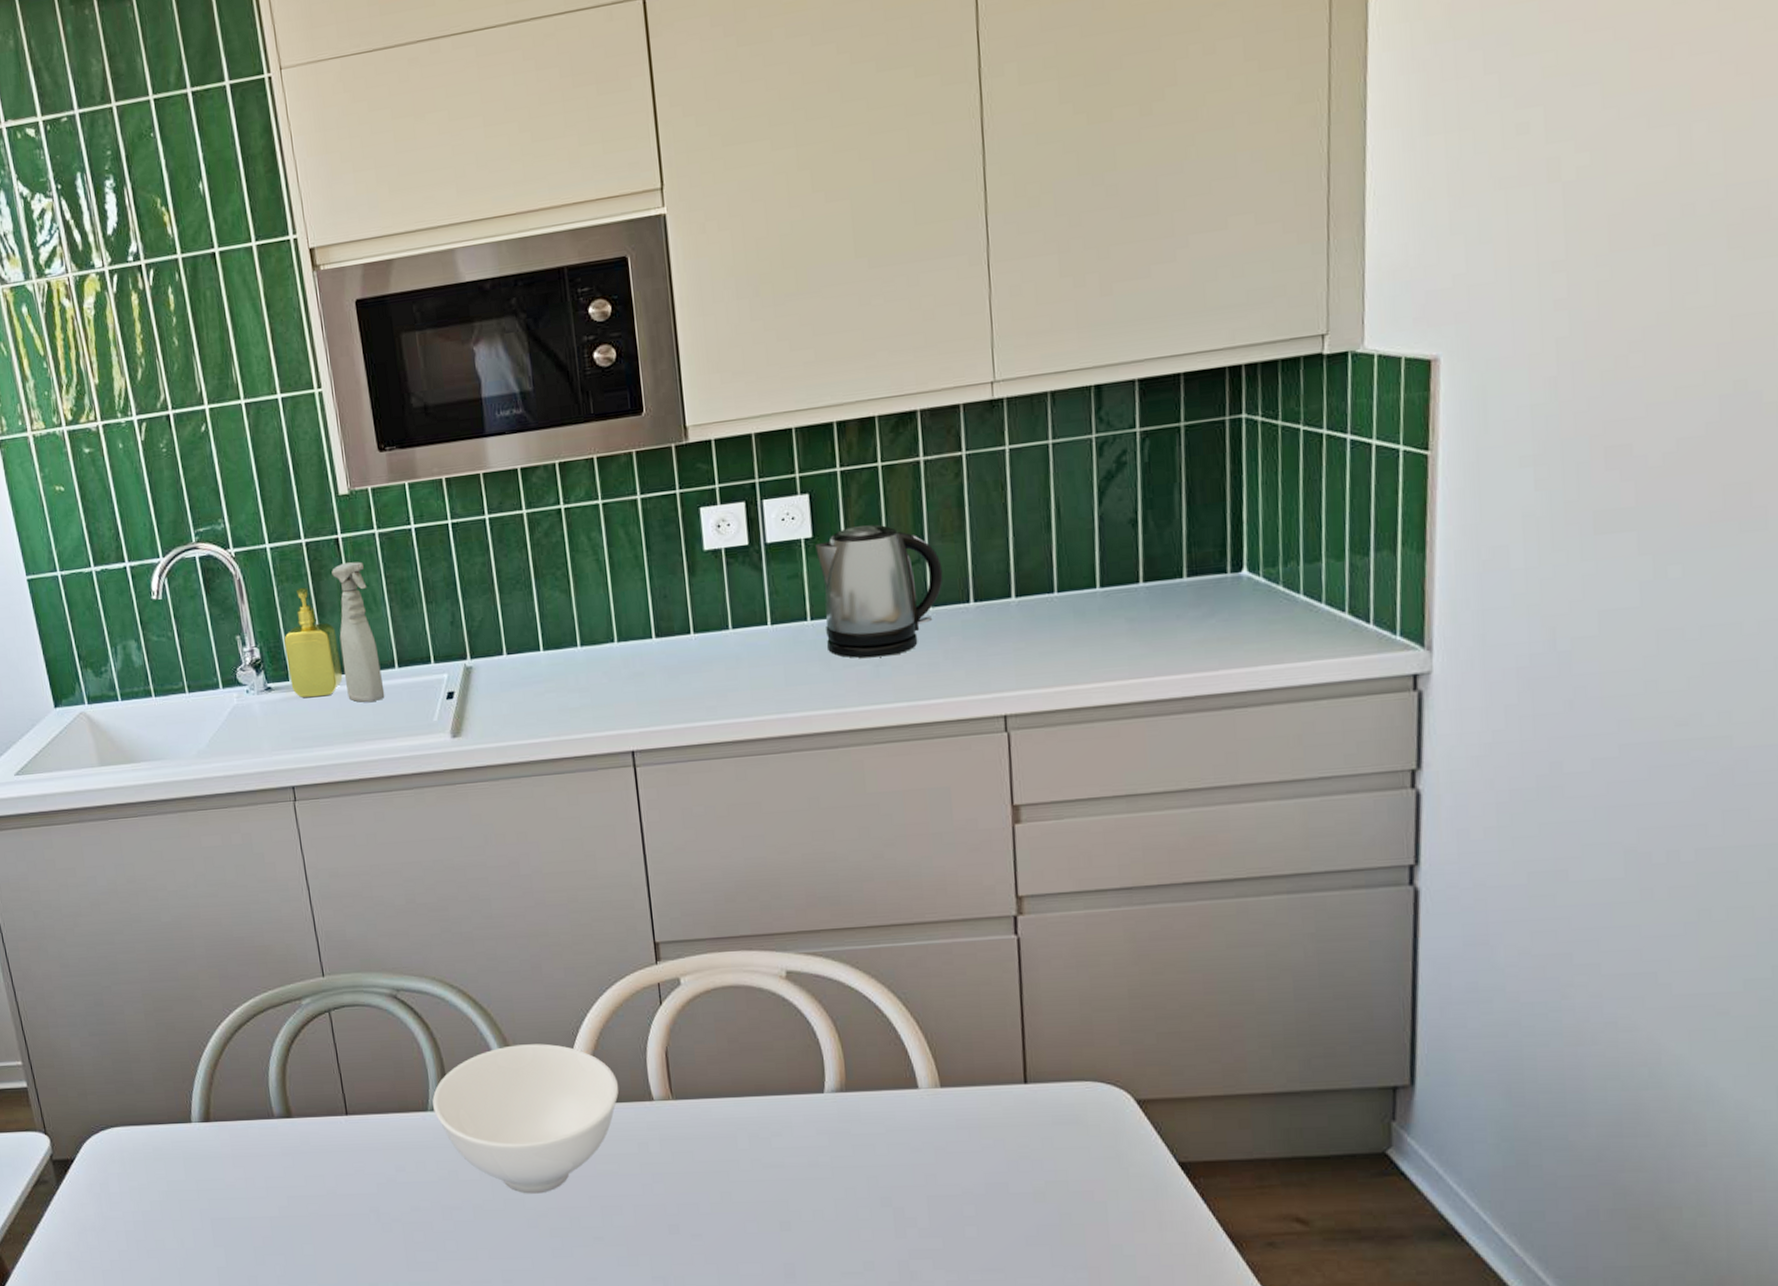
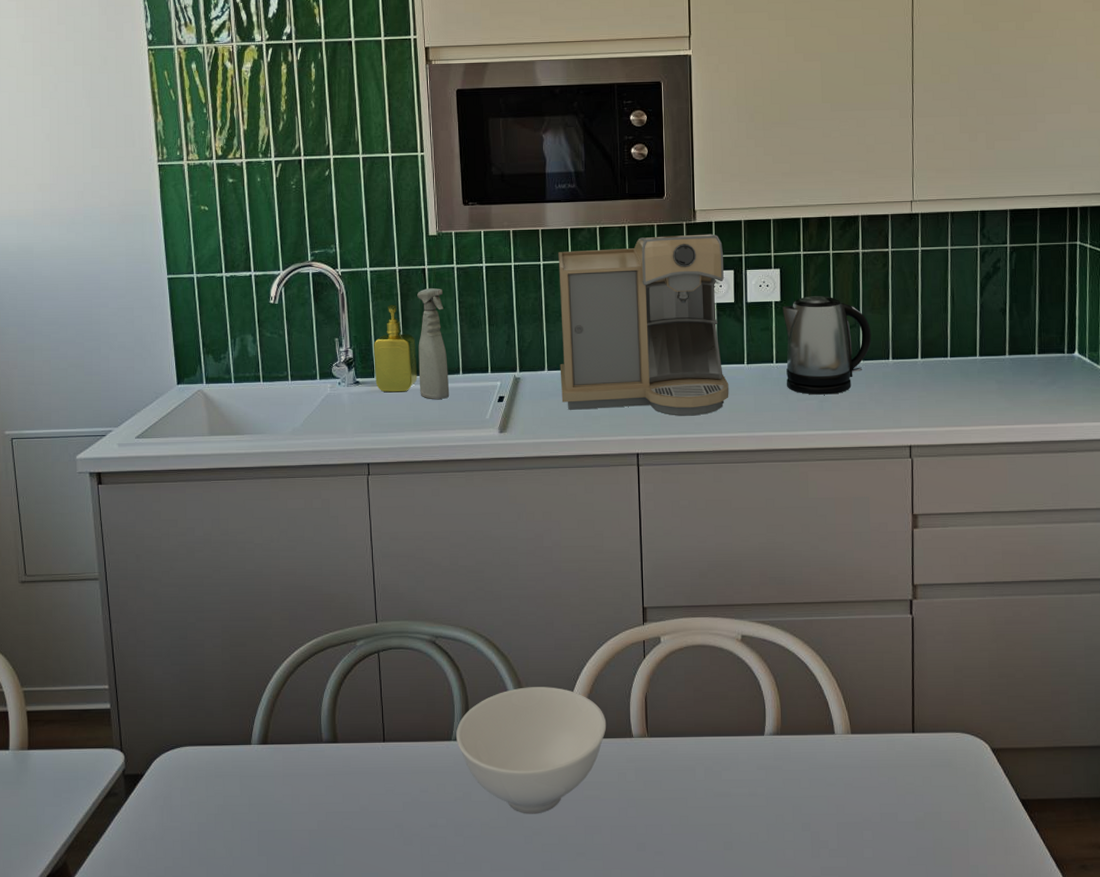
coffee machine: none [507,455,750,703] -> present [558,234,729,416]

